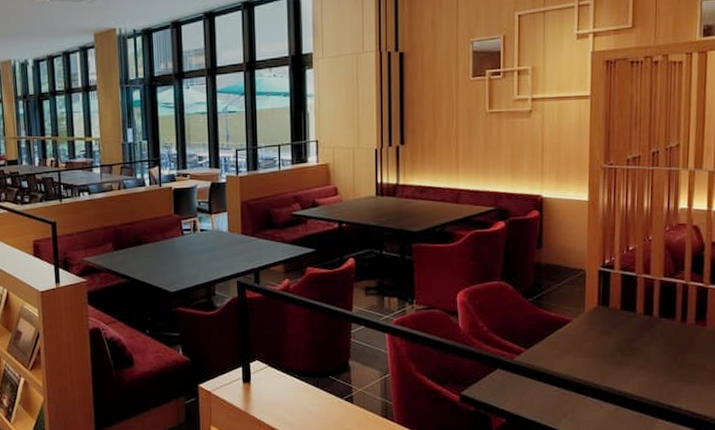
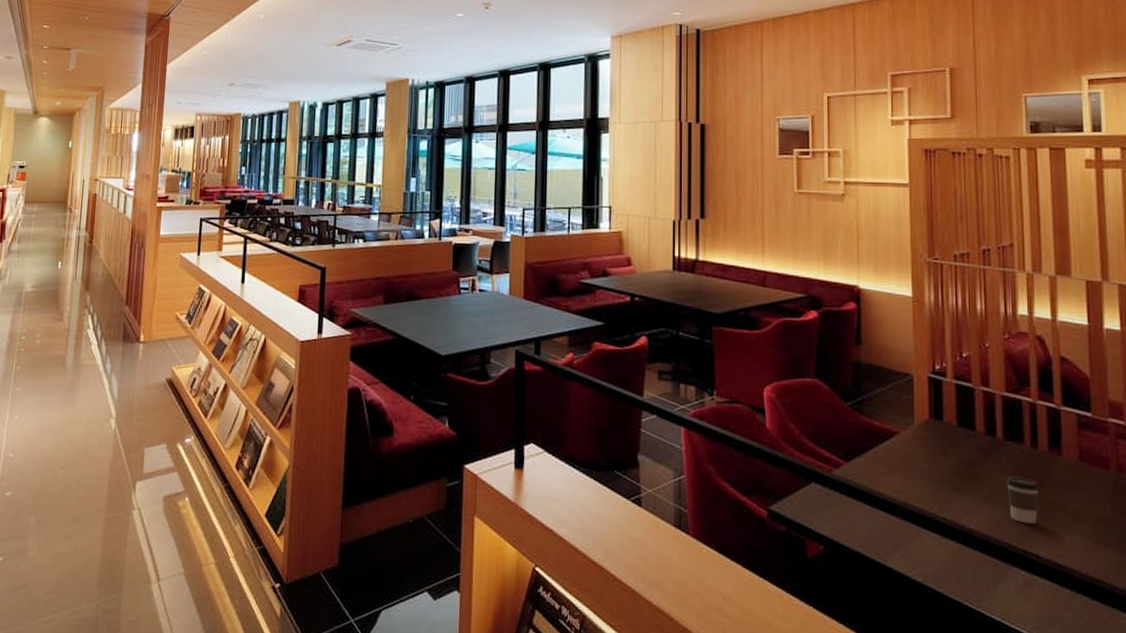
coffee cup: none [658,347,686,384] -> present [1005,476,1040,525]

